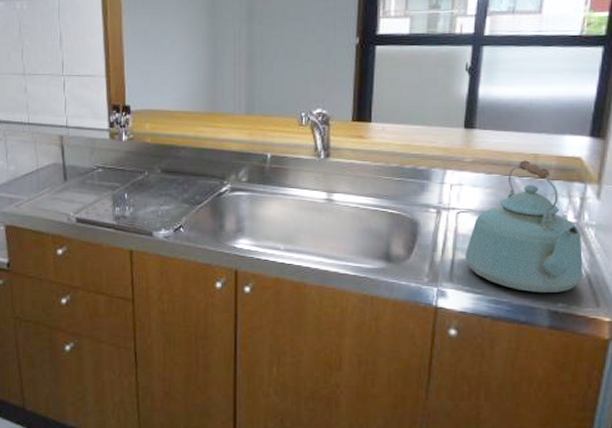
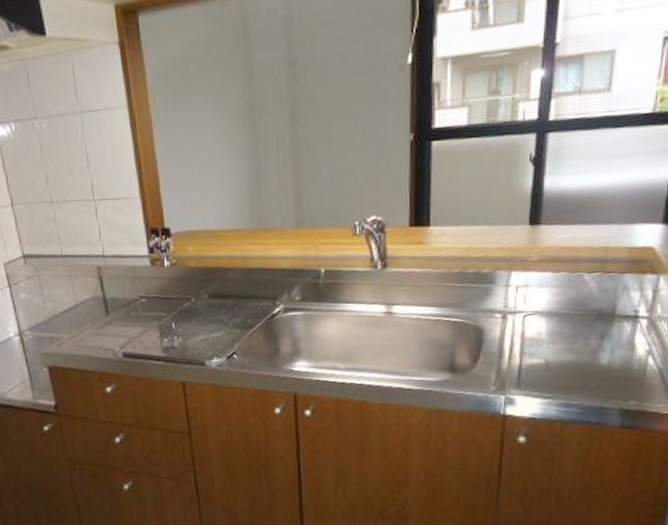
kettle: present [465,160,583,292] -> none [532,254,655,392]

